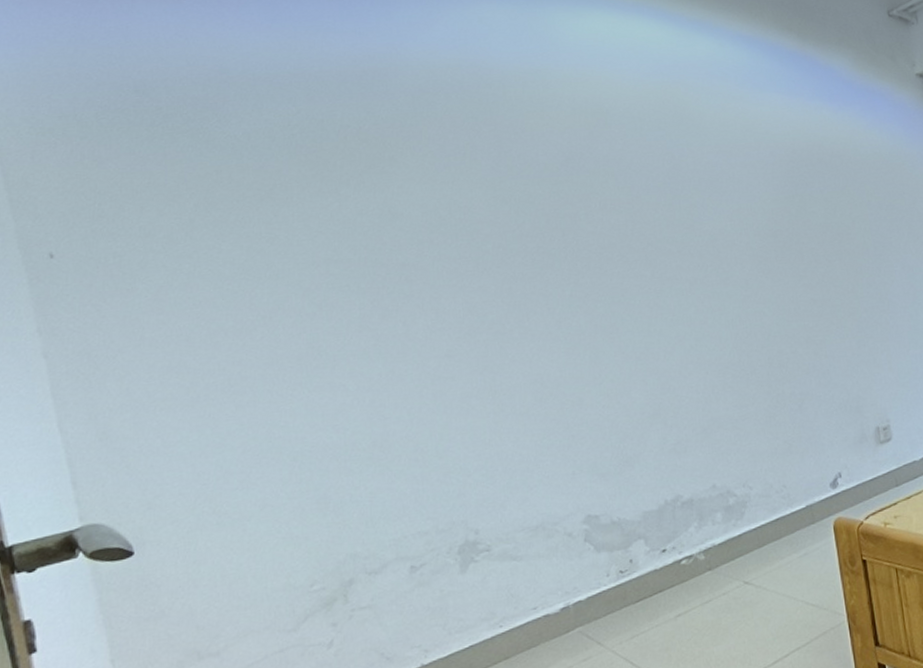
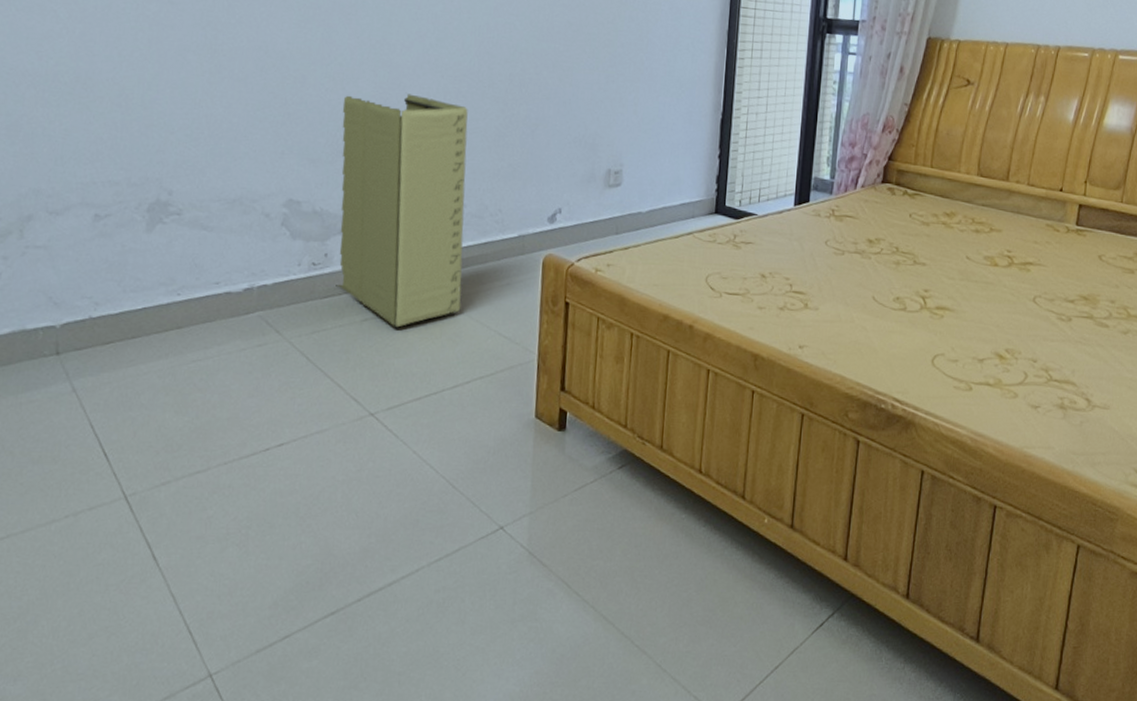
laundry hamper: none [620,394,766,618] -> present [336,94,468,329]

